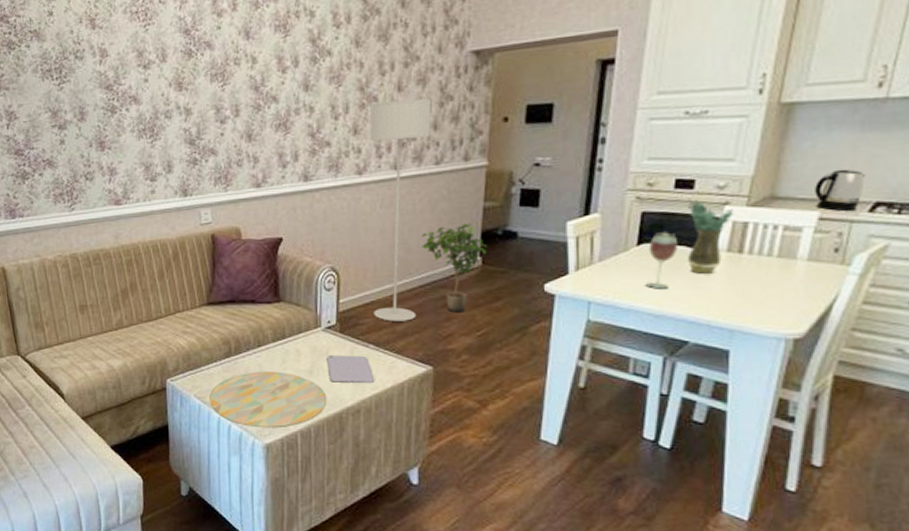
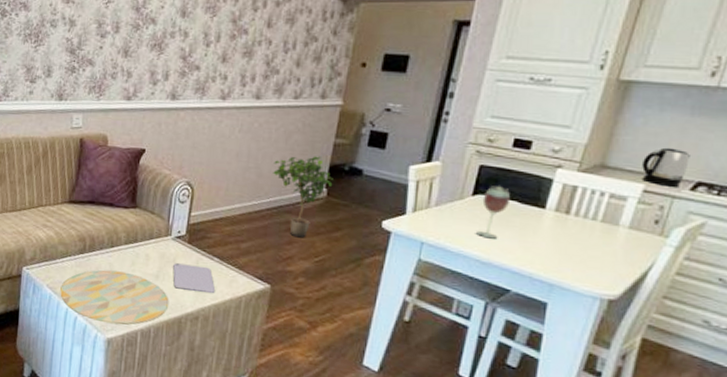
floor lamp: present [369,98,432,322] -> none [221,35,298,240]
vase: present [687,199,733,274] -> none [517,158,565,230]

